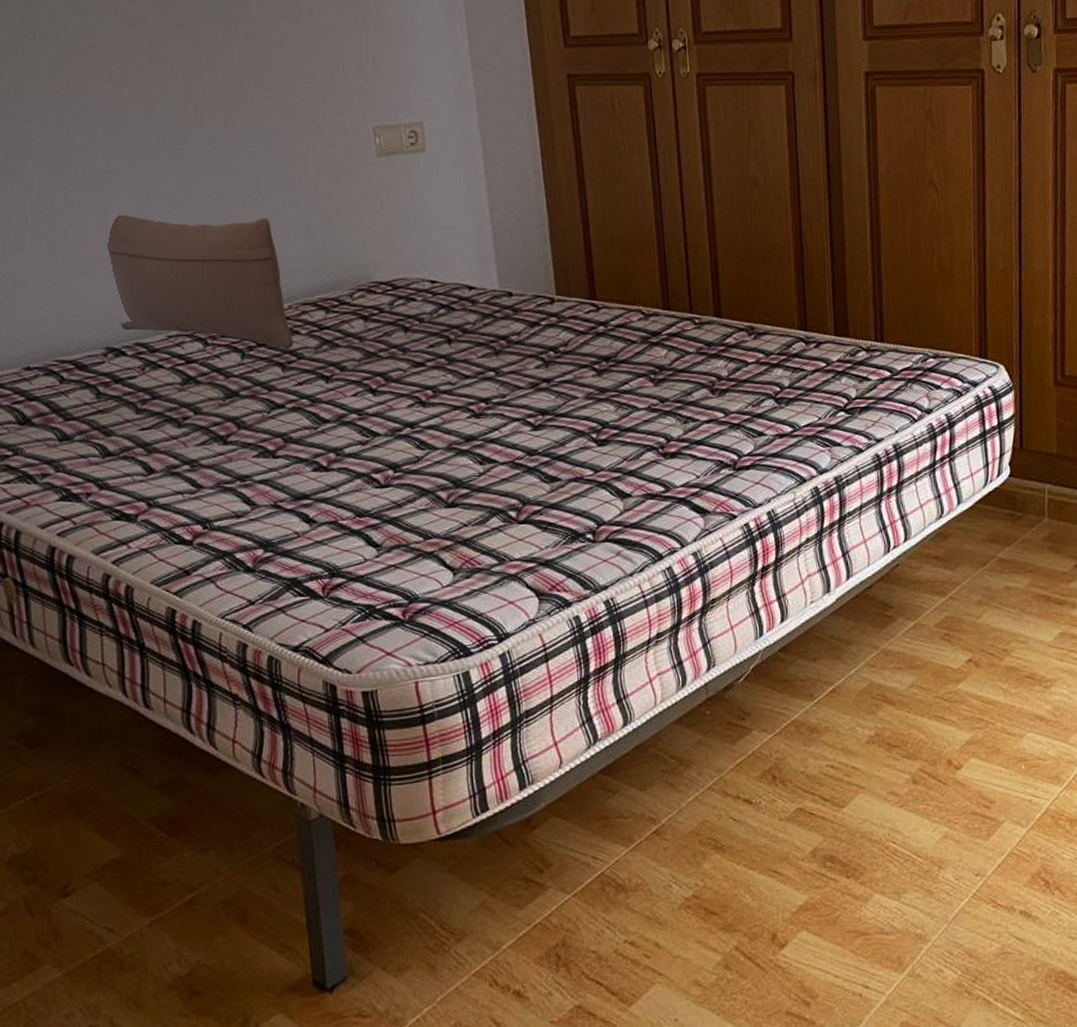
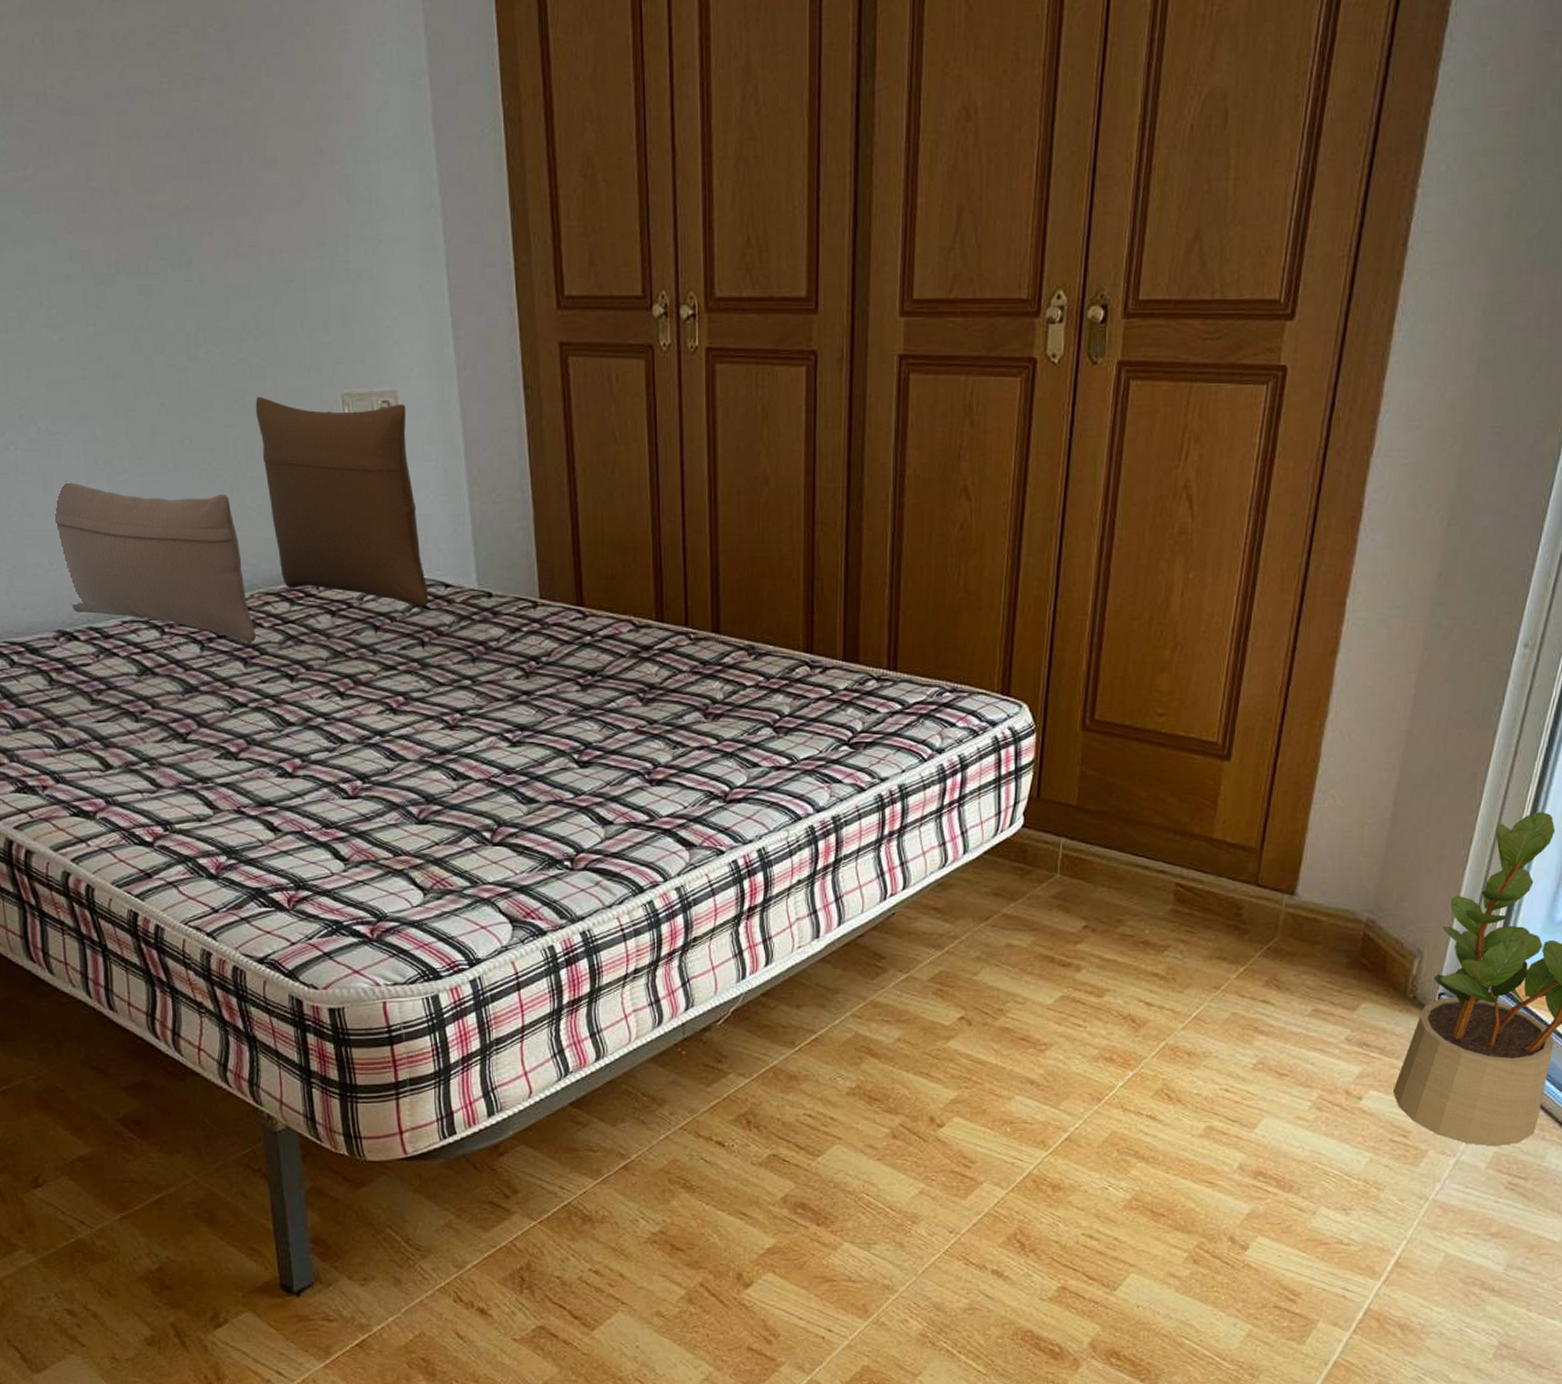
pillow: none [294,132,454,308] -> present [255,396,429,607]

